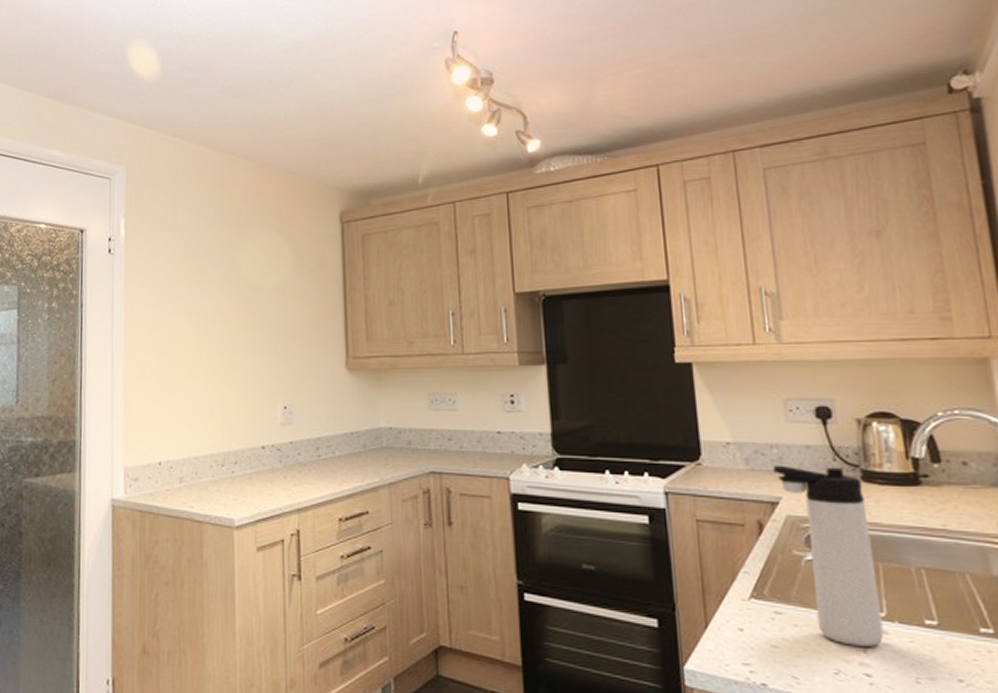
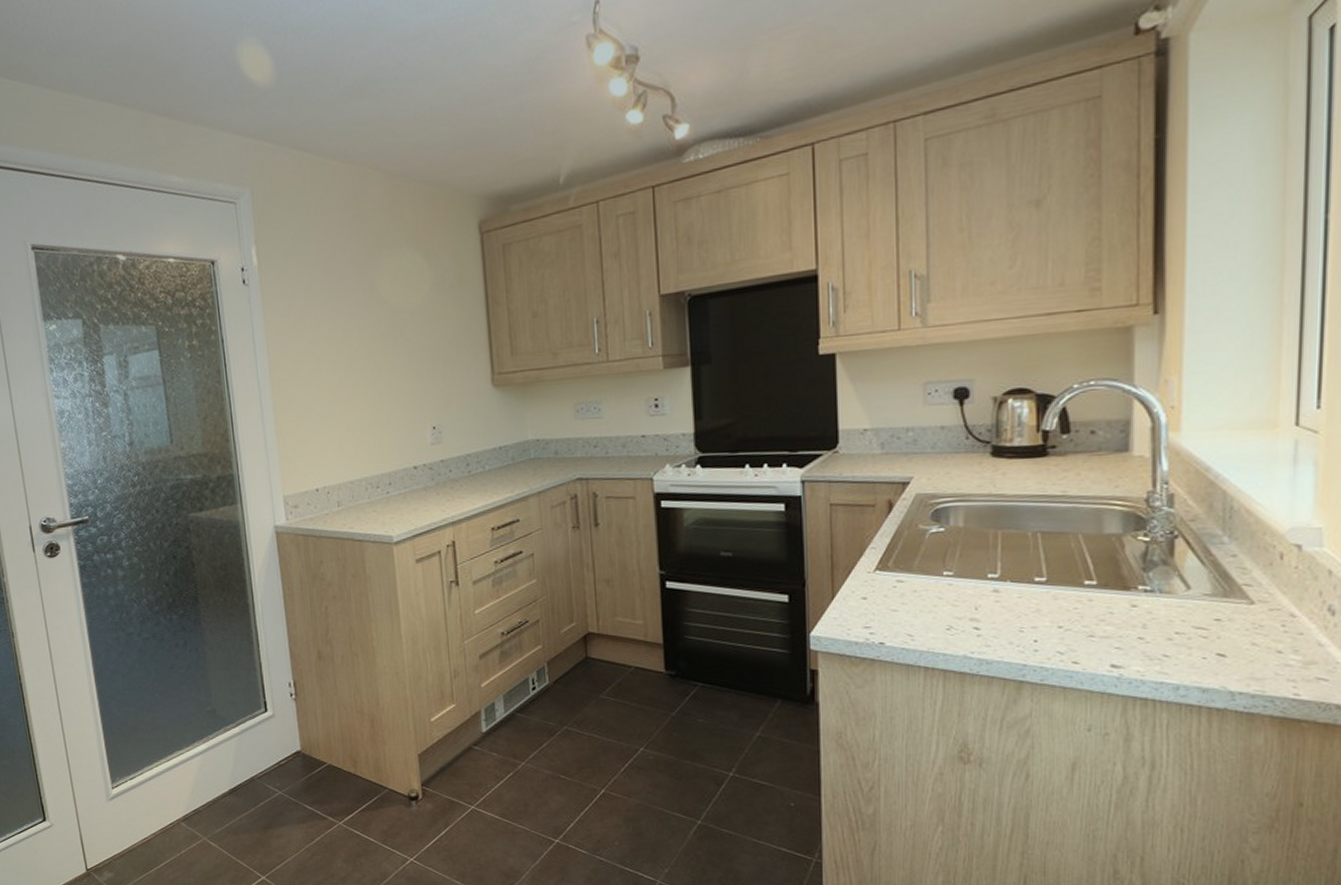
thermos bottle: present [772,464,884,647] -> none [906,445,995,605]

